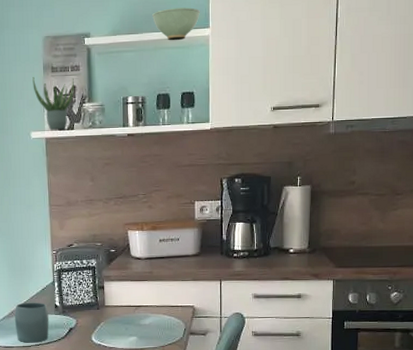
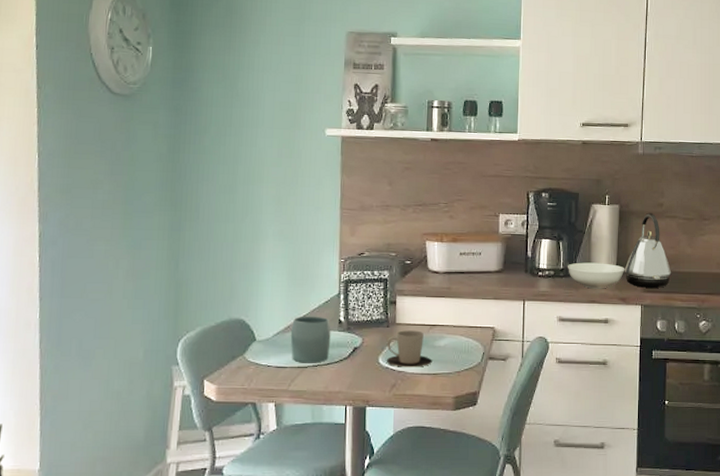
potted plant: present [32,77,74,131] -> none [331,72,377,130]
cup: none [98,311,139,344] -> present [386,330,432,367]
bowl: present [151,7,201,41] -> none [462,16,512,49]
bowl: none [261,242,317,267] -> present [568,262,625,289]
kettle: none [316,191,364,263] -> present [624,212,672,288]

